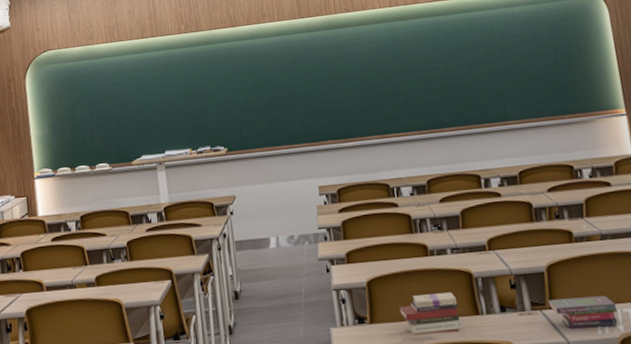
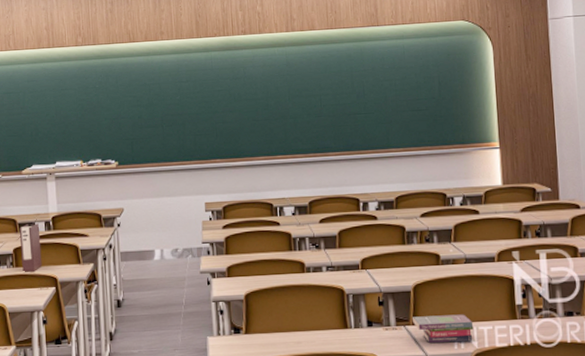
binder: none [131,215,157,267] -> present [19,223,42,273]
books: present [399,292,464,335] -> none [274,307,332,345]

